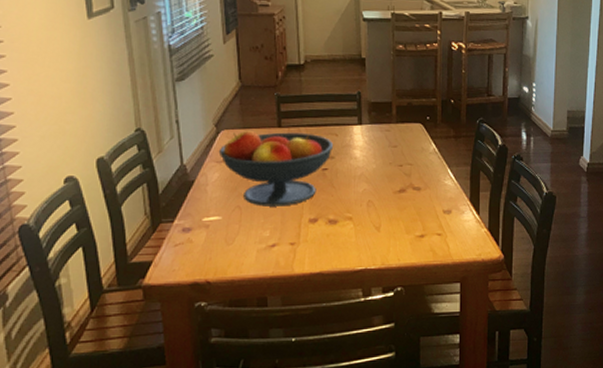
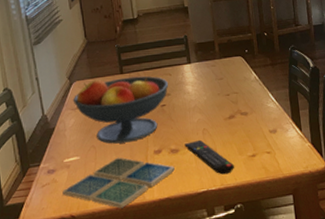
drink coaster: none [198,222,331,279] -> present [62,157,175,209]
remote control: none [345,212,400,253] -> present [184,139,235,175]

